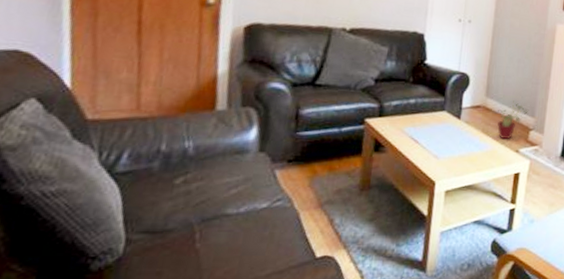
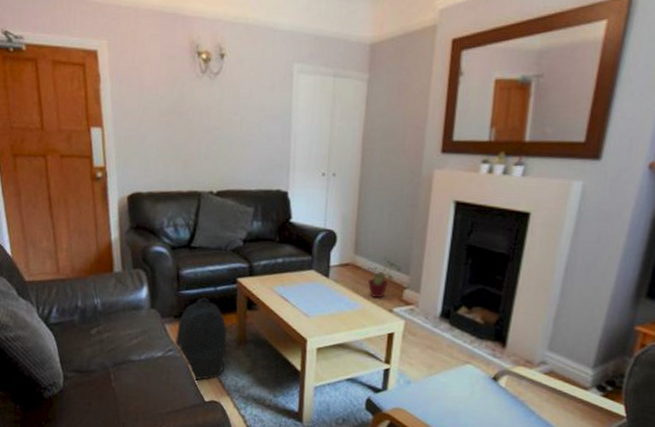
backpack: none [285,139,349,234] -> present [174,297,227,381]

